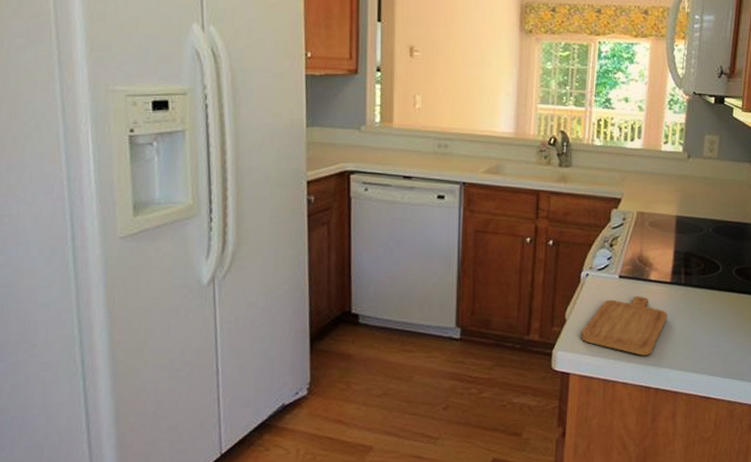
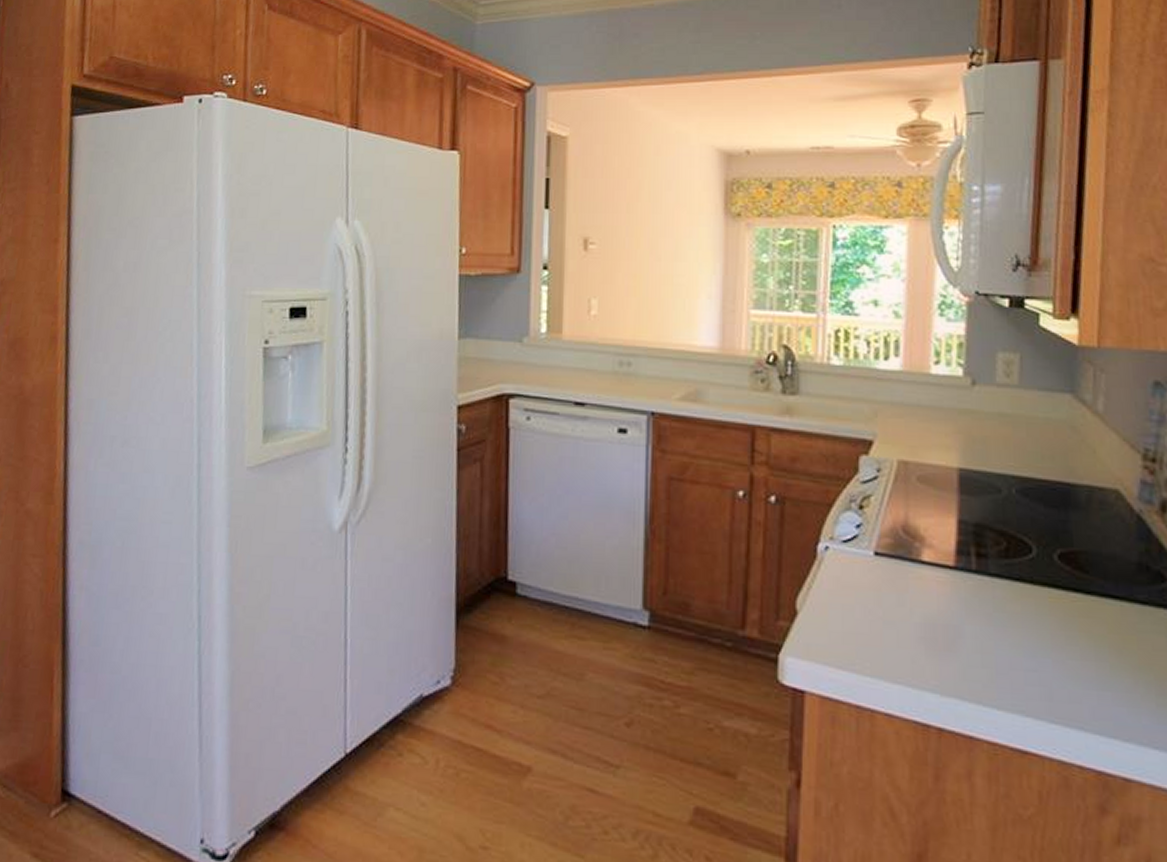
chopping board: present [581,295,667,356] -> none [820,583,951,676]

